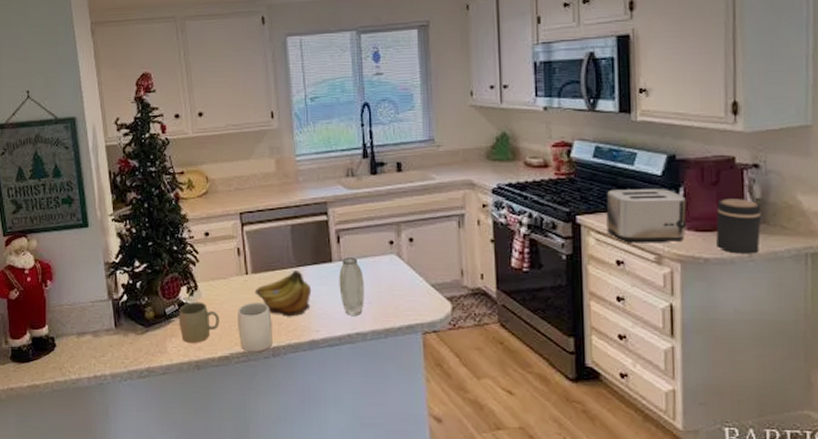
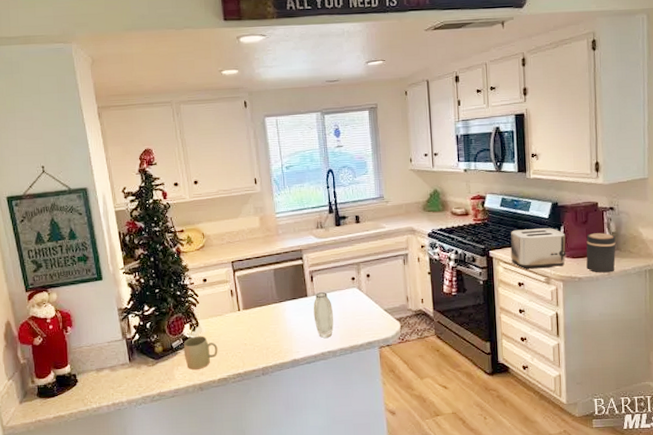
mug: present [238,303,273,353] -> none [233,333,262,373]
fruit: present [254,269,312,317] -> none [246,304,292,343]

